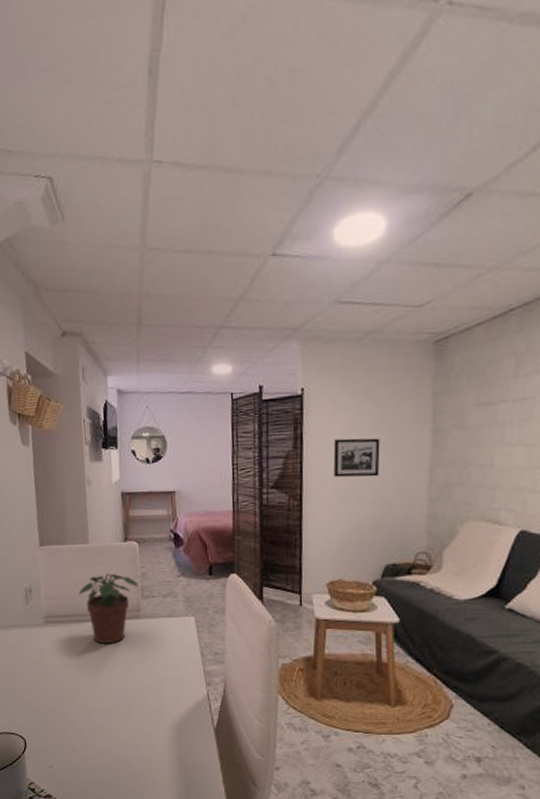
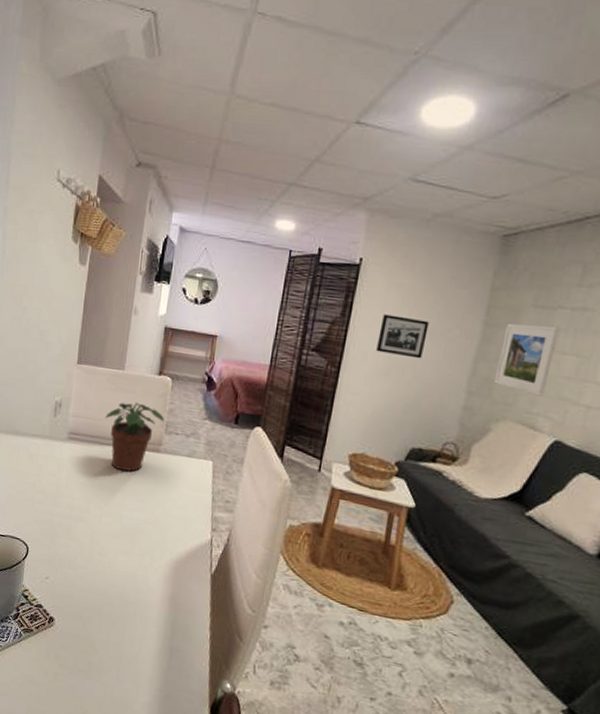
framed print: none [451,421,505,491] -> present [493,323,560,396]

